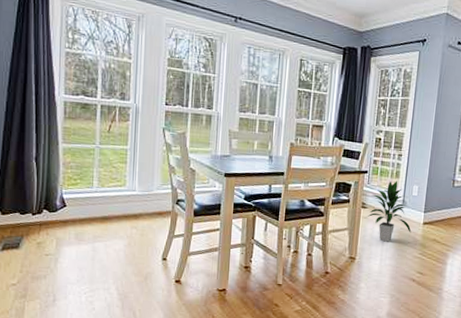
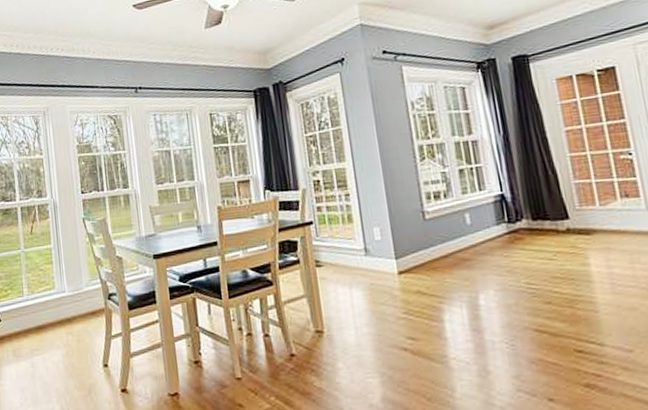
indoor plant: present [367,180,412,242] -> none [324,225,386,305]

